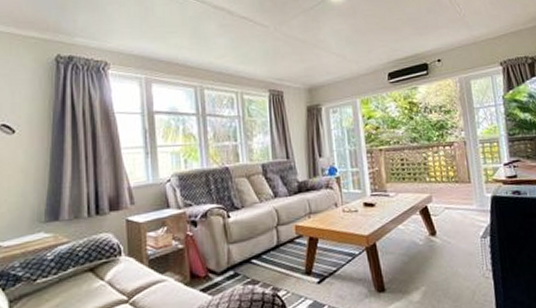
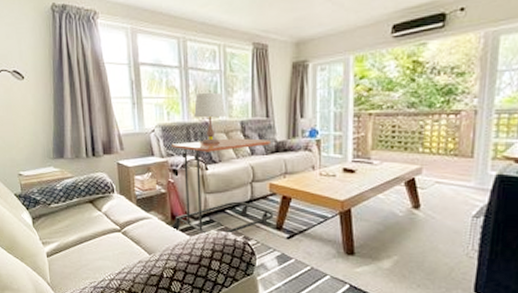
side table: none [189,180,302,293] -> present [171,138,274,235]
table lamp: none [213,138,247,191] -> present [194,93,227,145]

